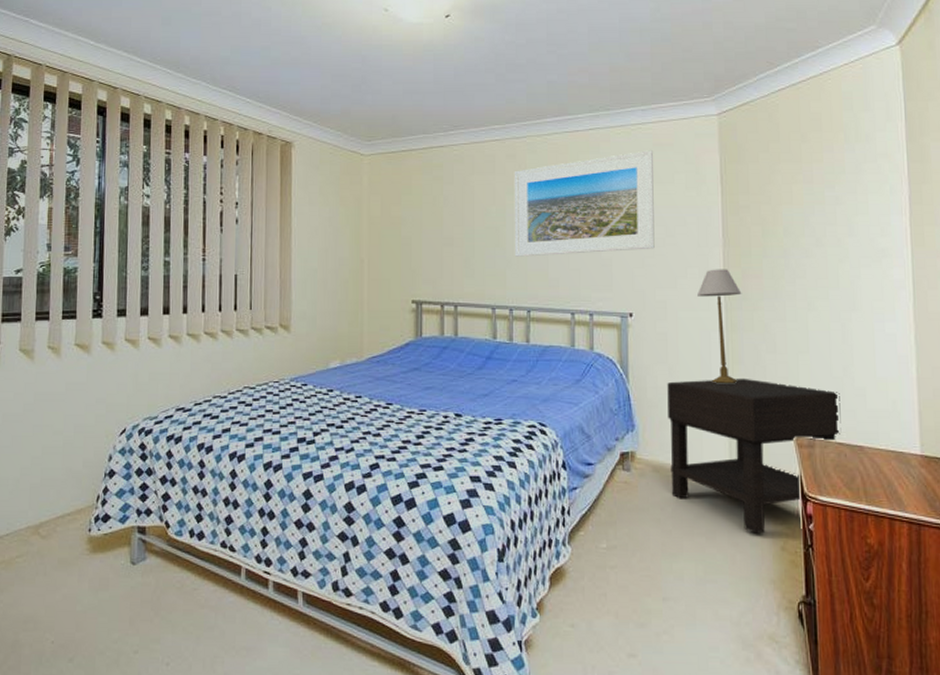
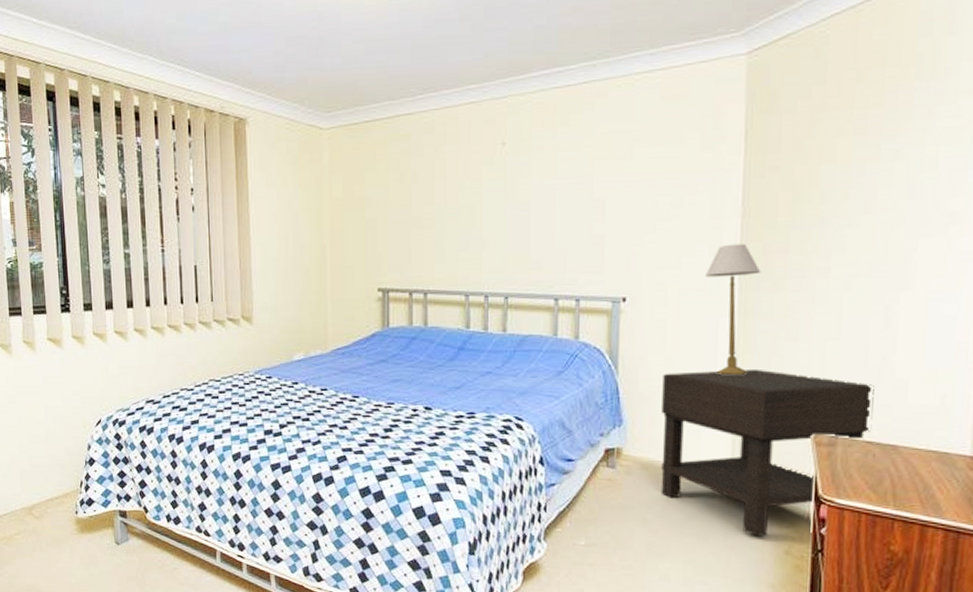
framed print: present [514,150,655,257] -> none [491,104,661,237]

